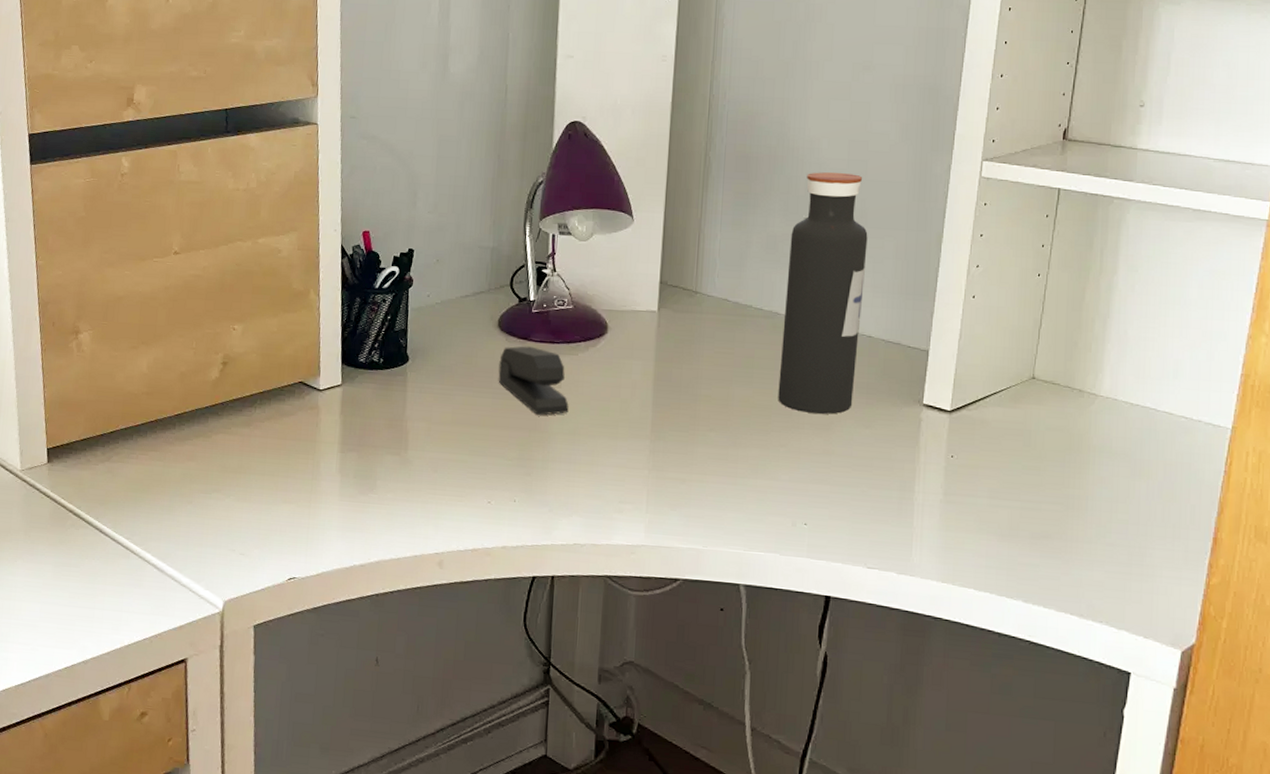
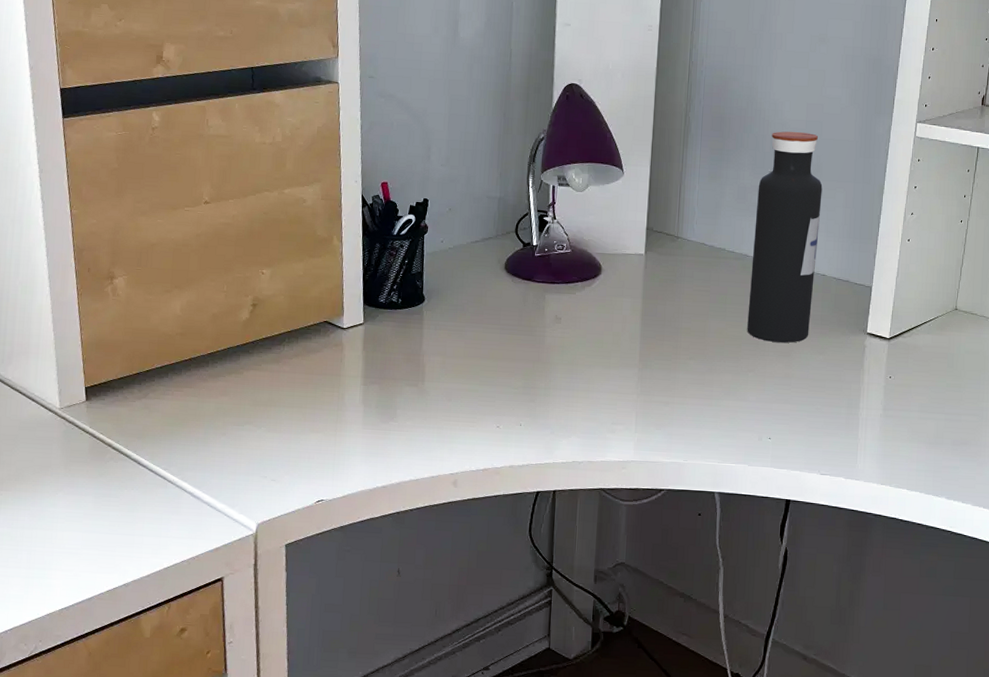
stapler: present [498,346,569,415] -> none [505,286,568,348]

